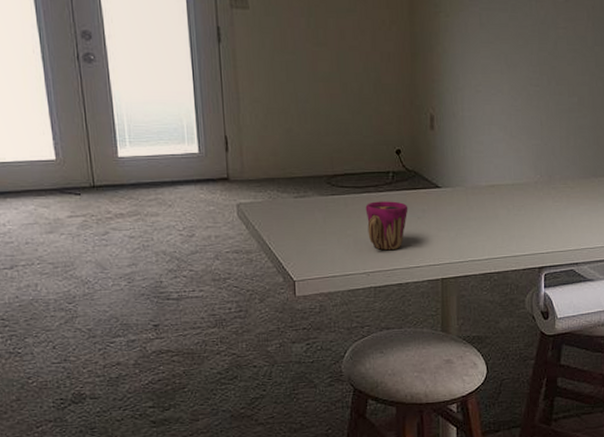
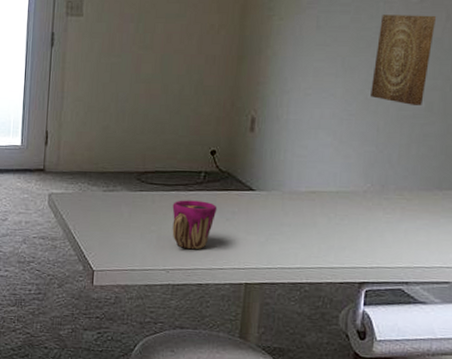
wall art: none [532,13,580,100] -> present [371,14,437,105]

